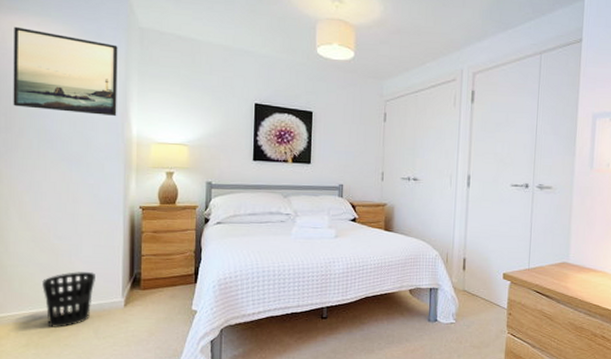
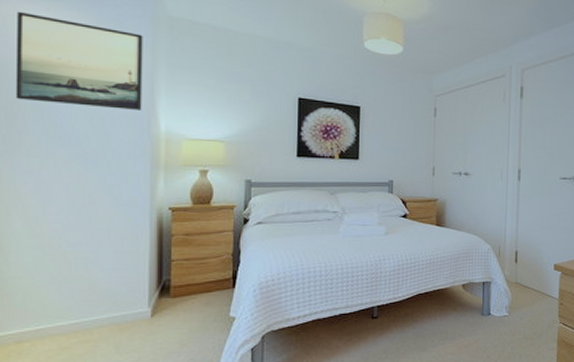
wastebasket: present [42,272,95,329] -> none [52,281,117,346]

